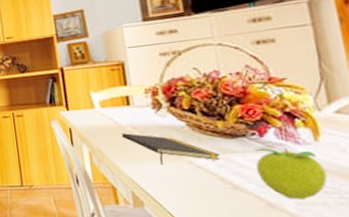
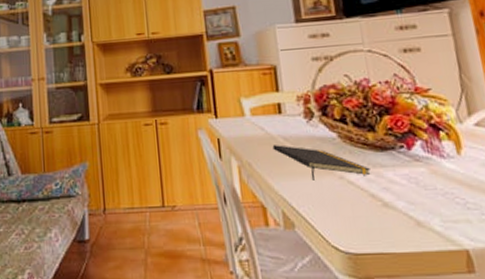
fruit: present [254,147,328,199] -> none [402,161,470,217]

